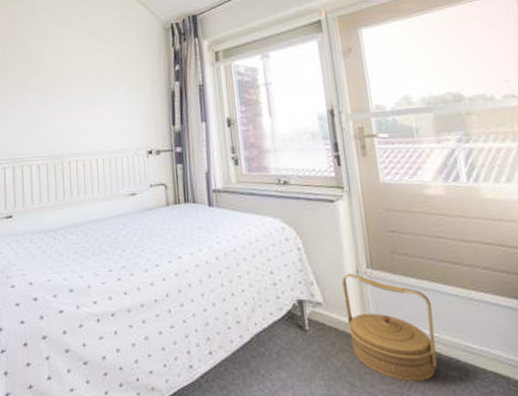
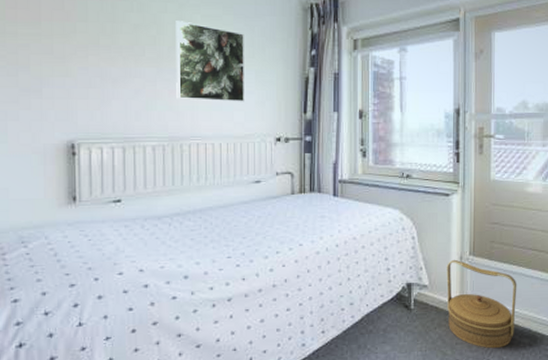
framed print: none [54,52,116,121] -> present [176,21,244,102]

